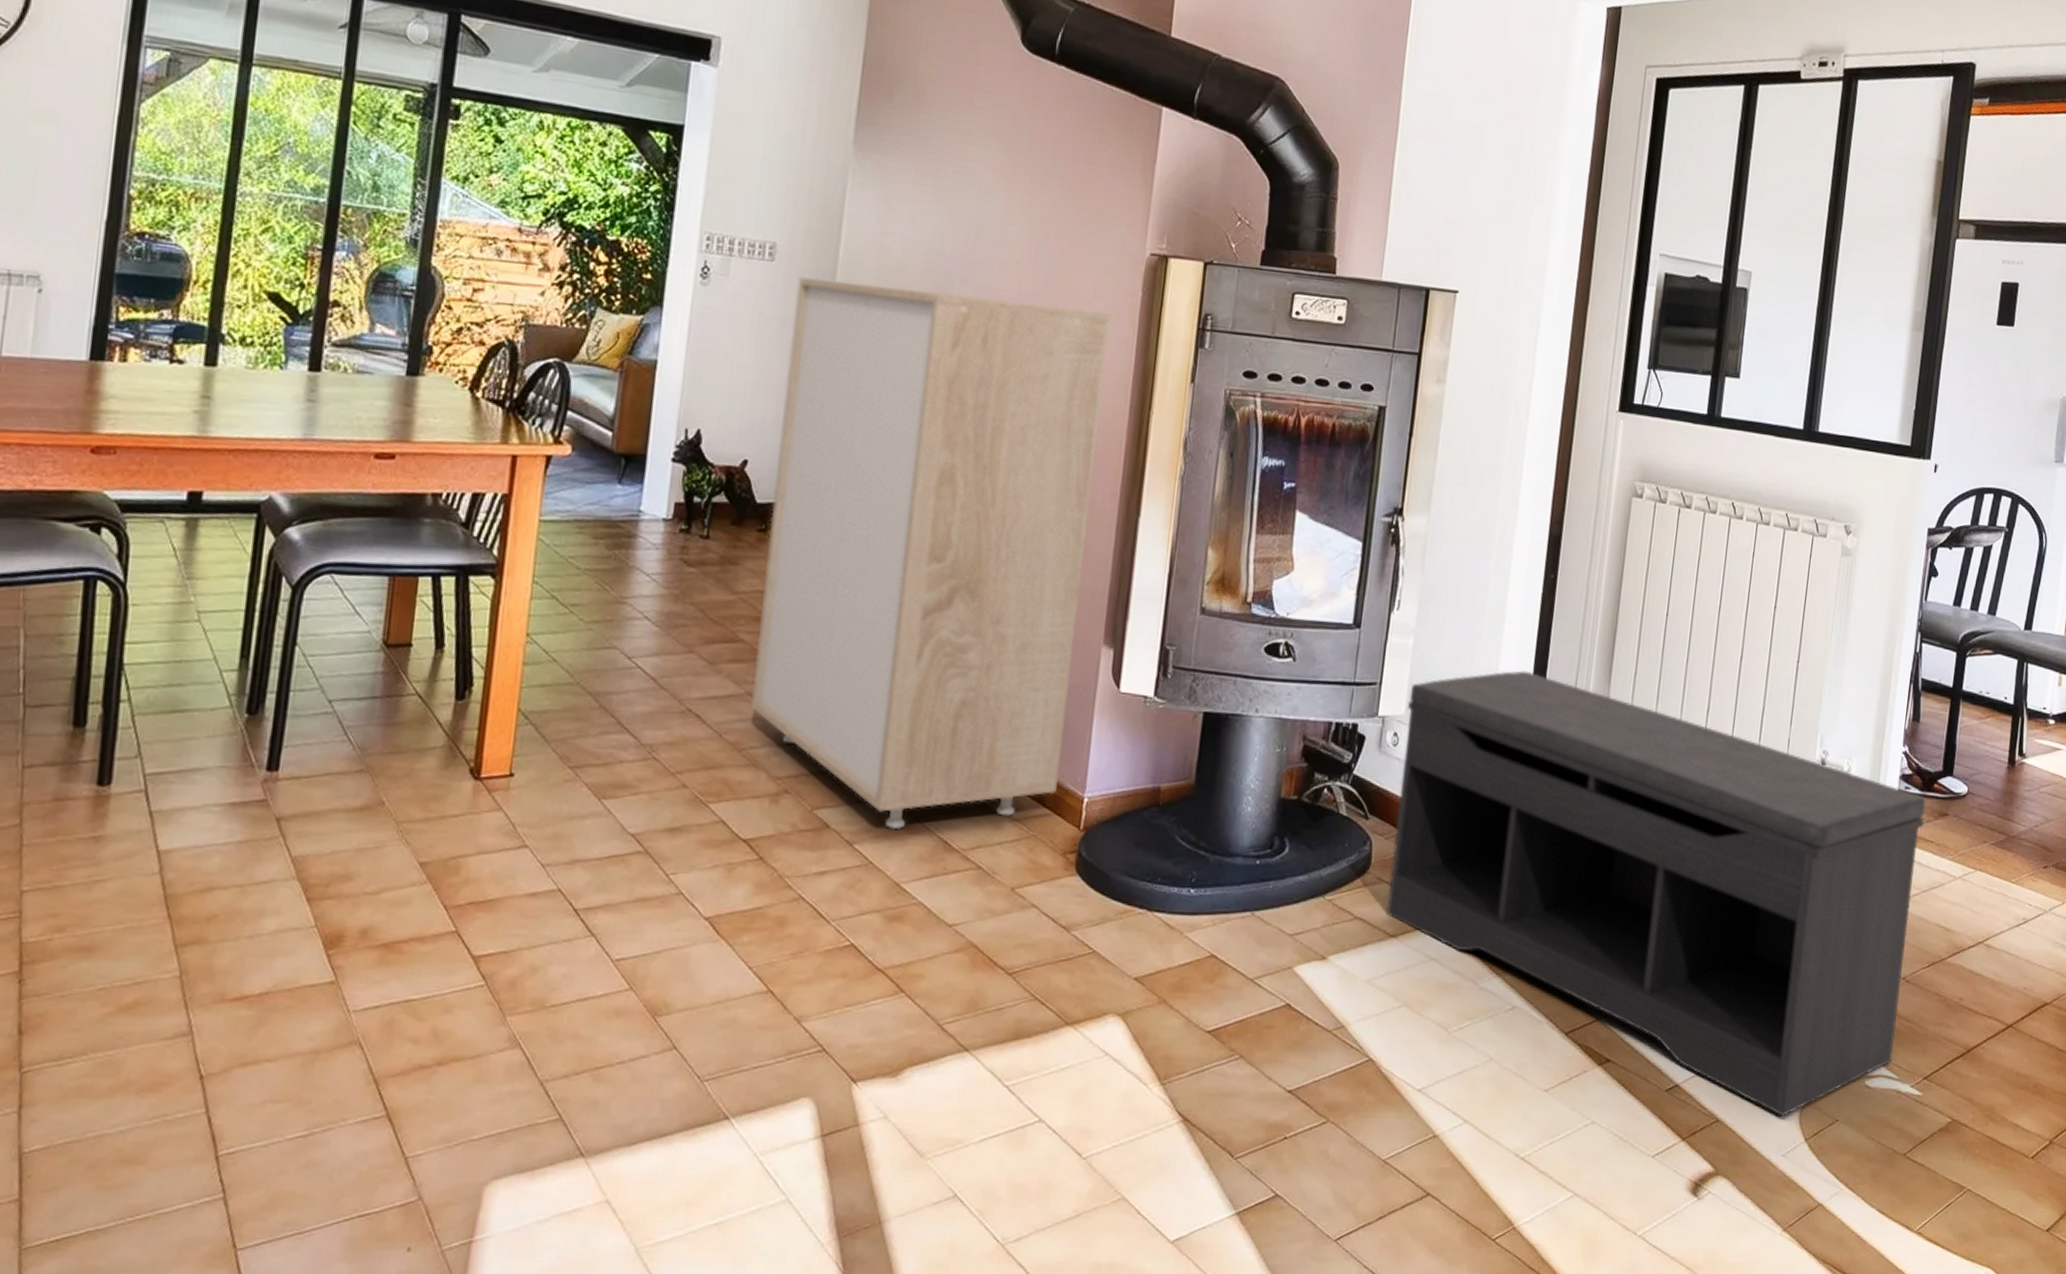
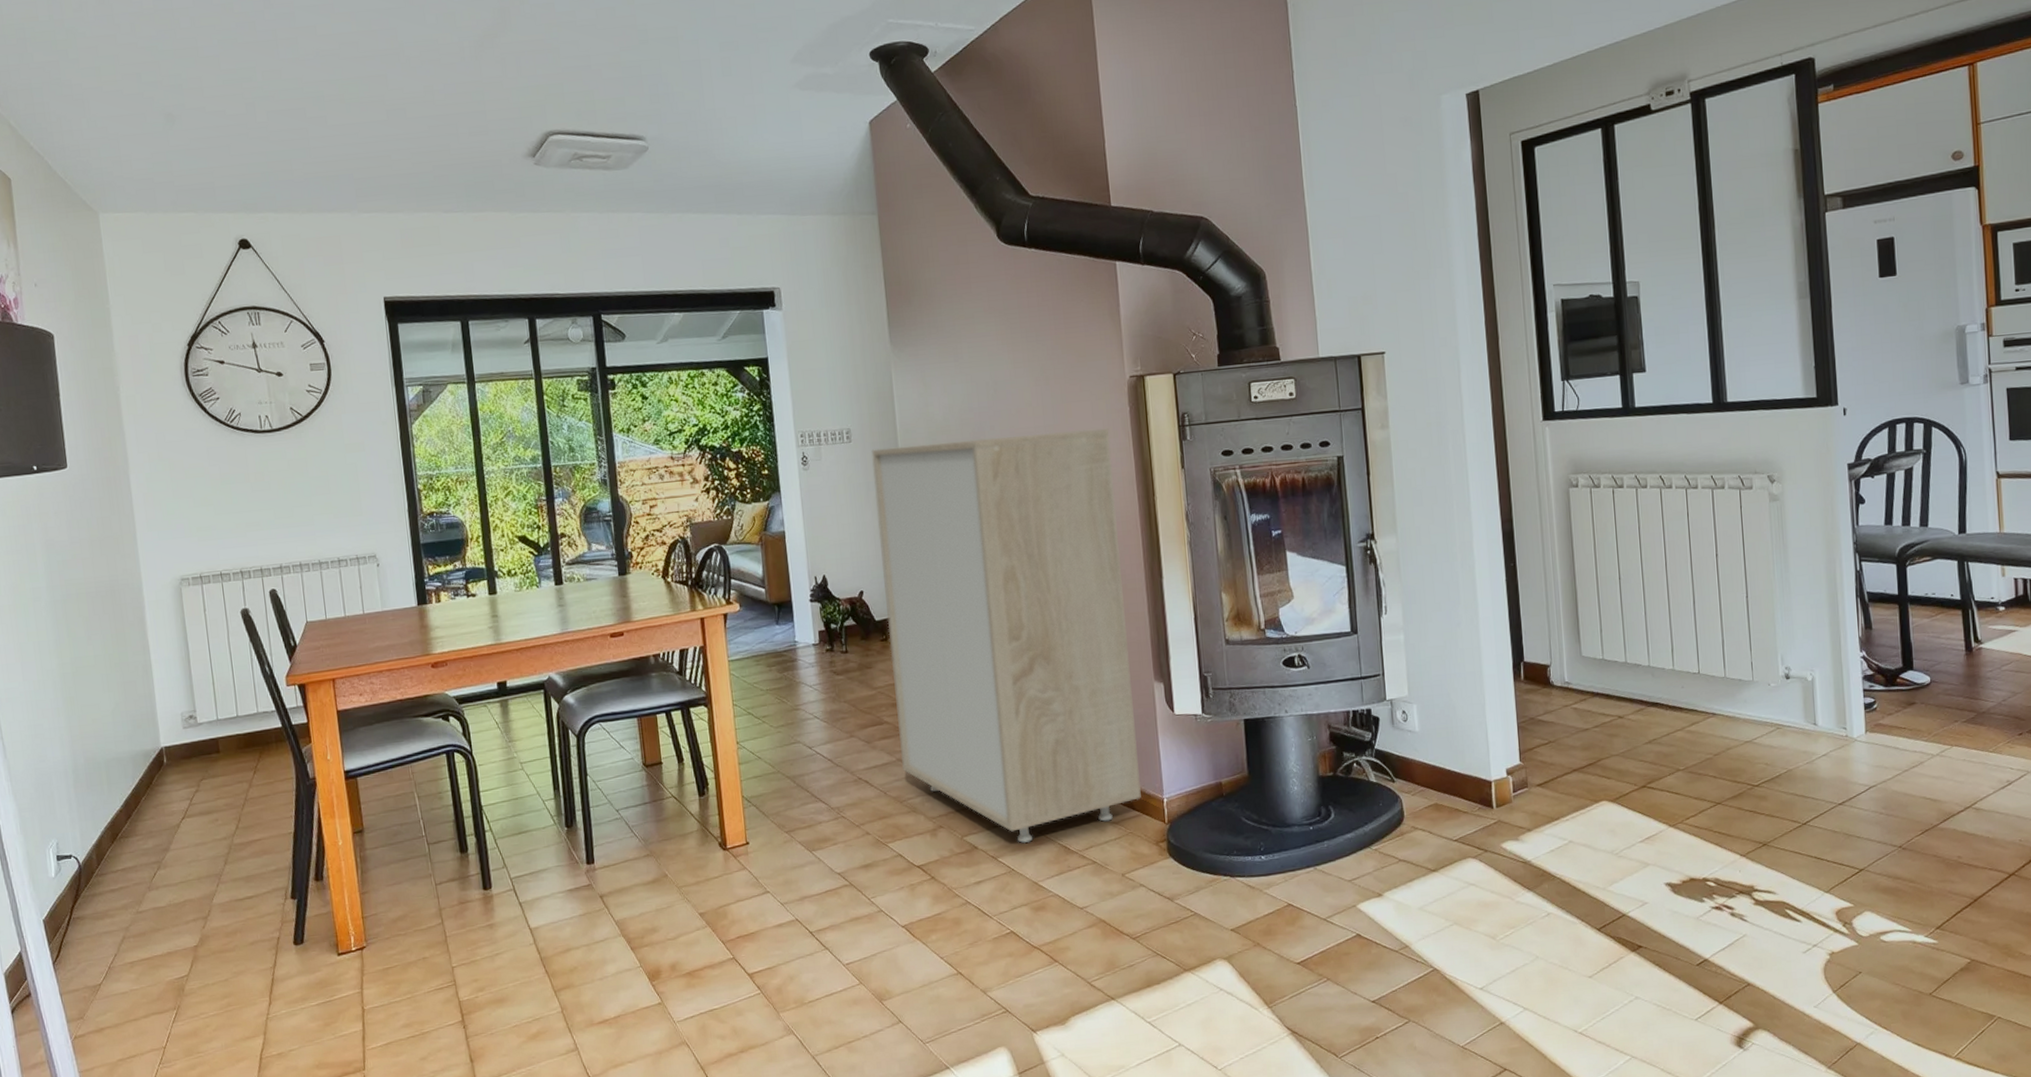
bench: present [1386,670,1926,1117] -> none [1409,644,1903,975]

